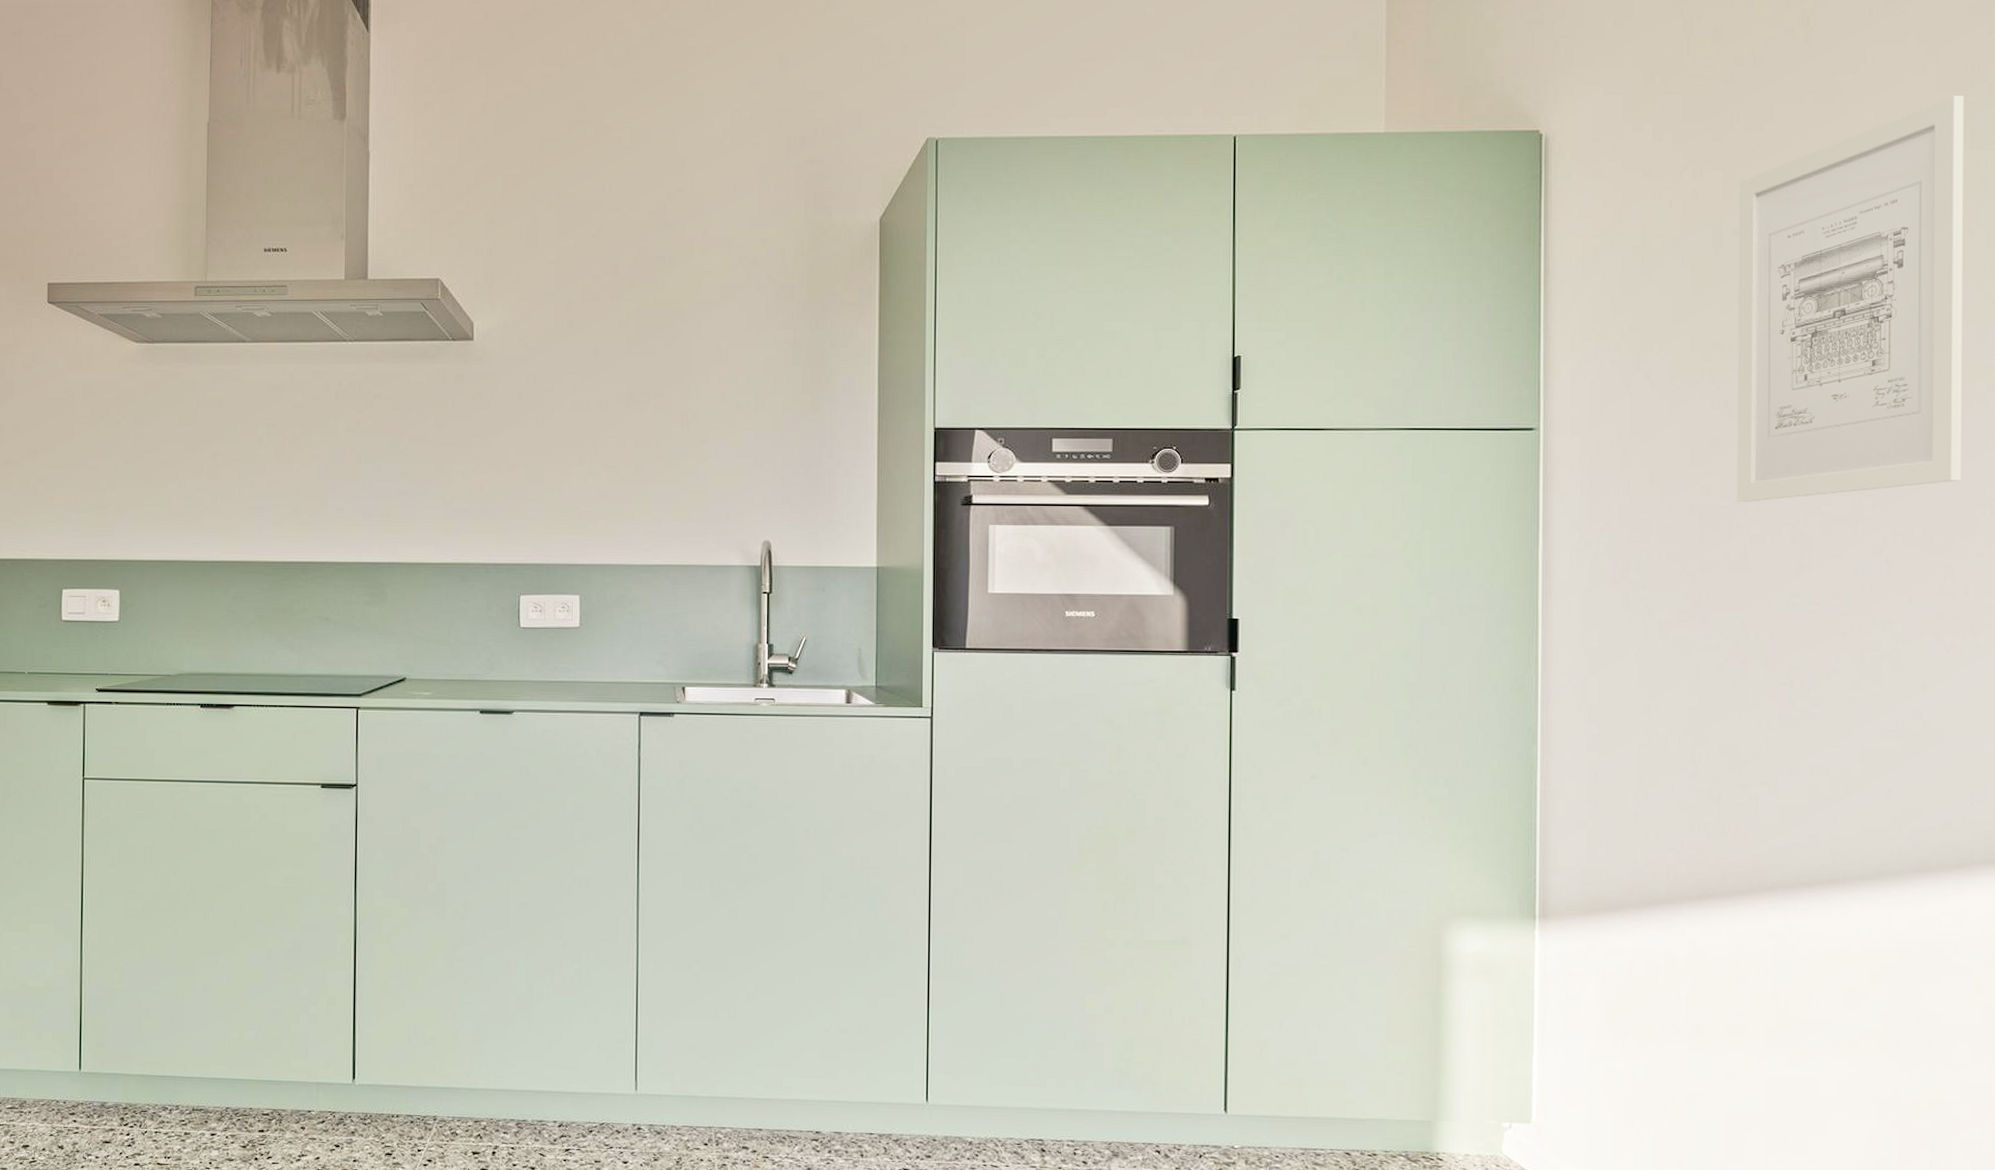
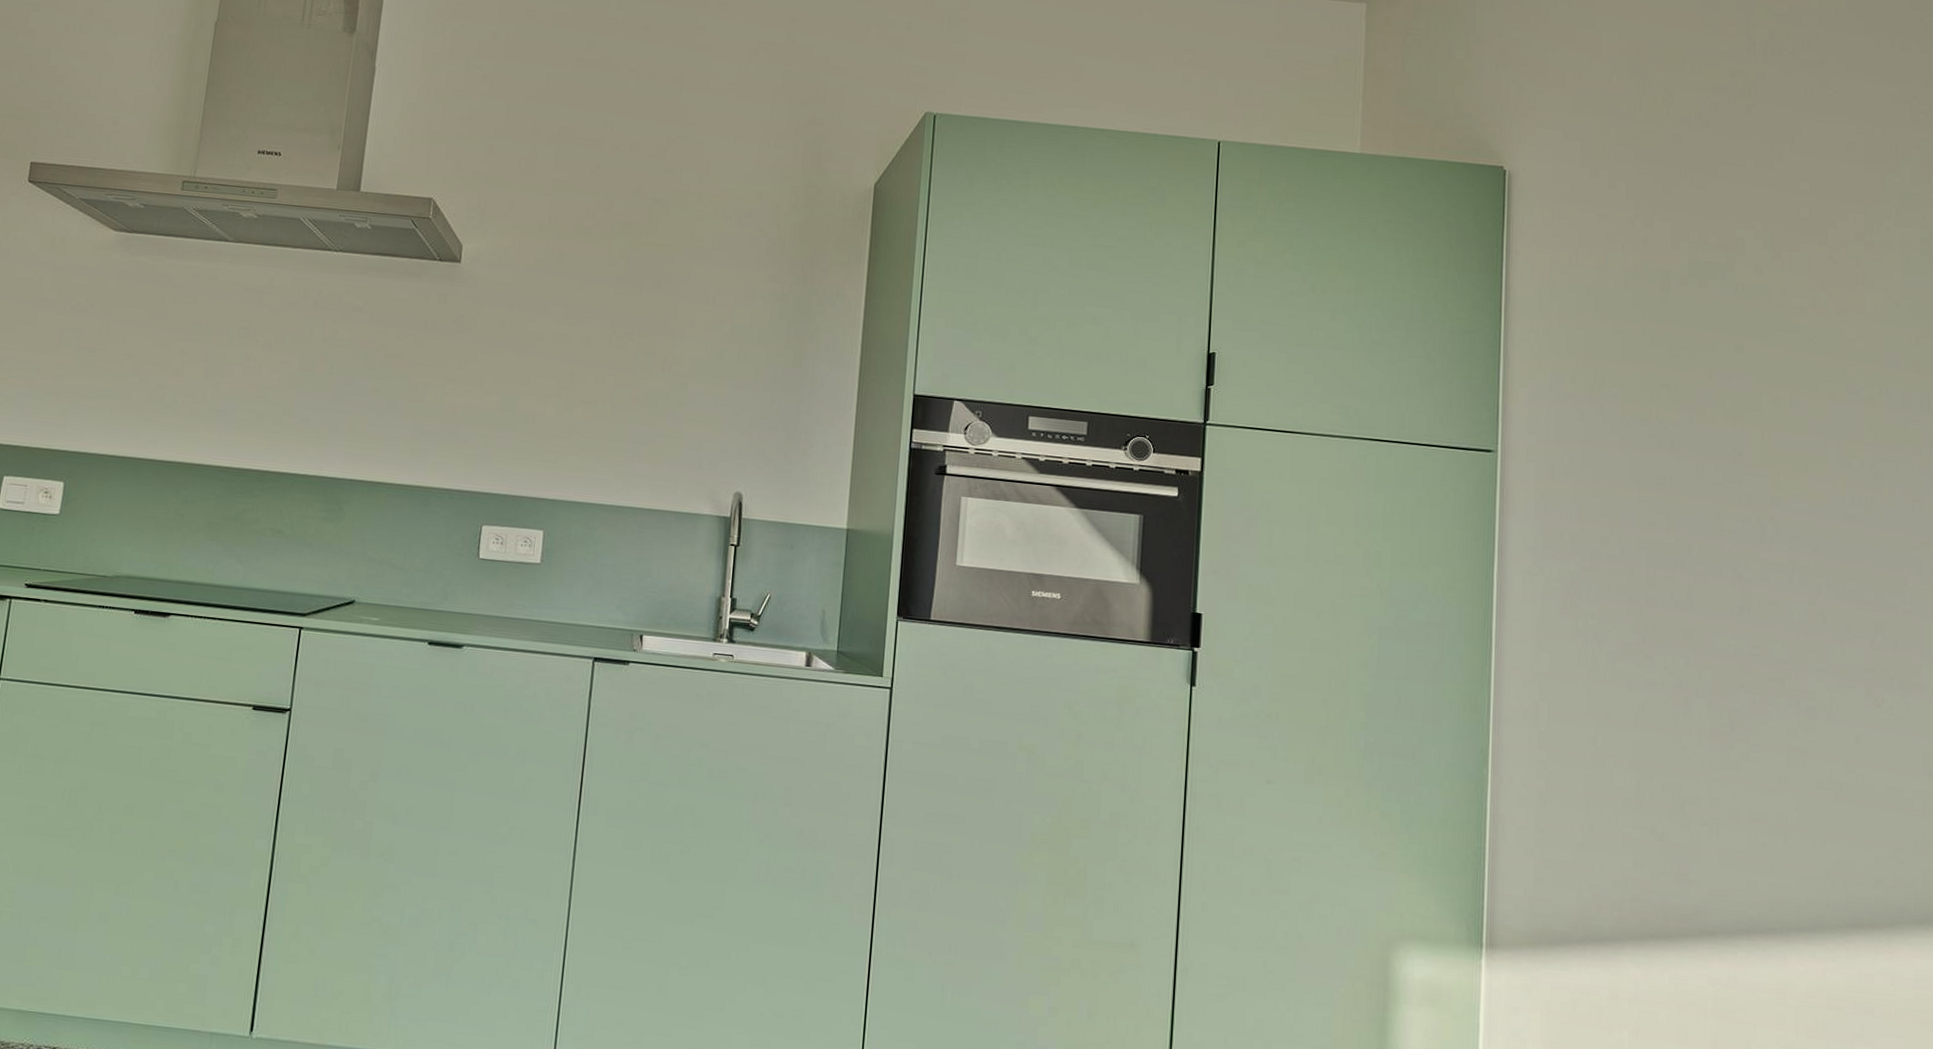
wall art: present [1736,96,1965,503] -> none [1681,175,1890,542]

